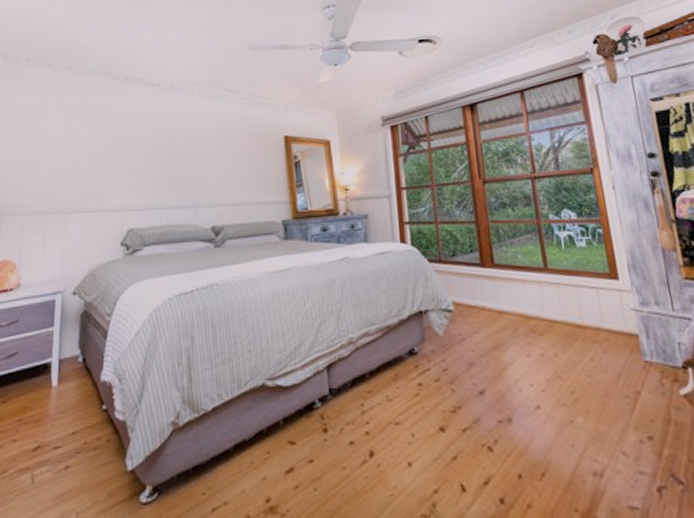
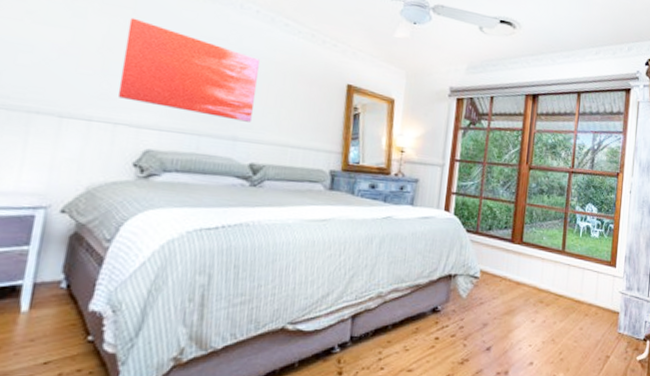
wall art: none [103,120,207,190] -> present [117,17,260,122]

